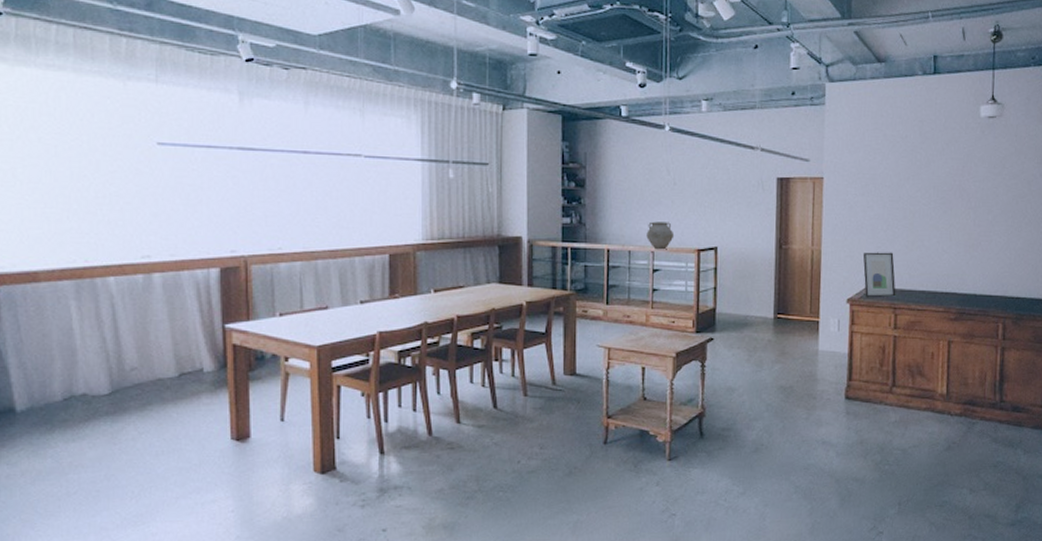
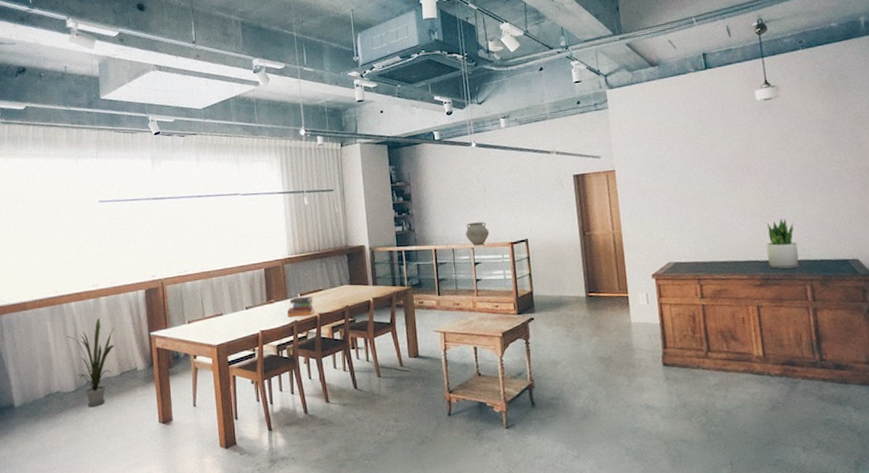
house plant: none [99,300,173,416] -> present [66,317,114,407]
books: none [414,293,451,318] -> present [287,296,314,317]
picture frame: present [863,252,896,297] -> none [661,229,699,271]
planter: none [966,250,997,304] -> present [766,219,799,269]

